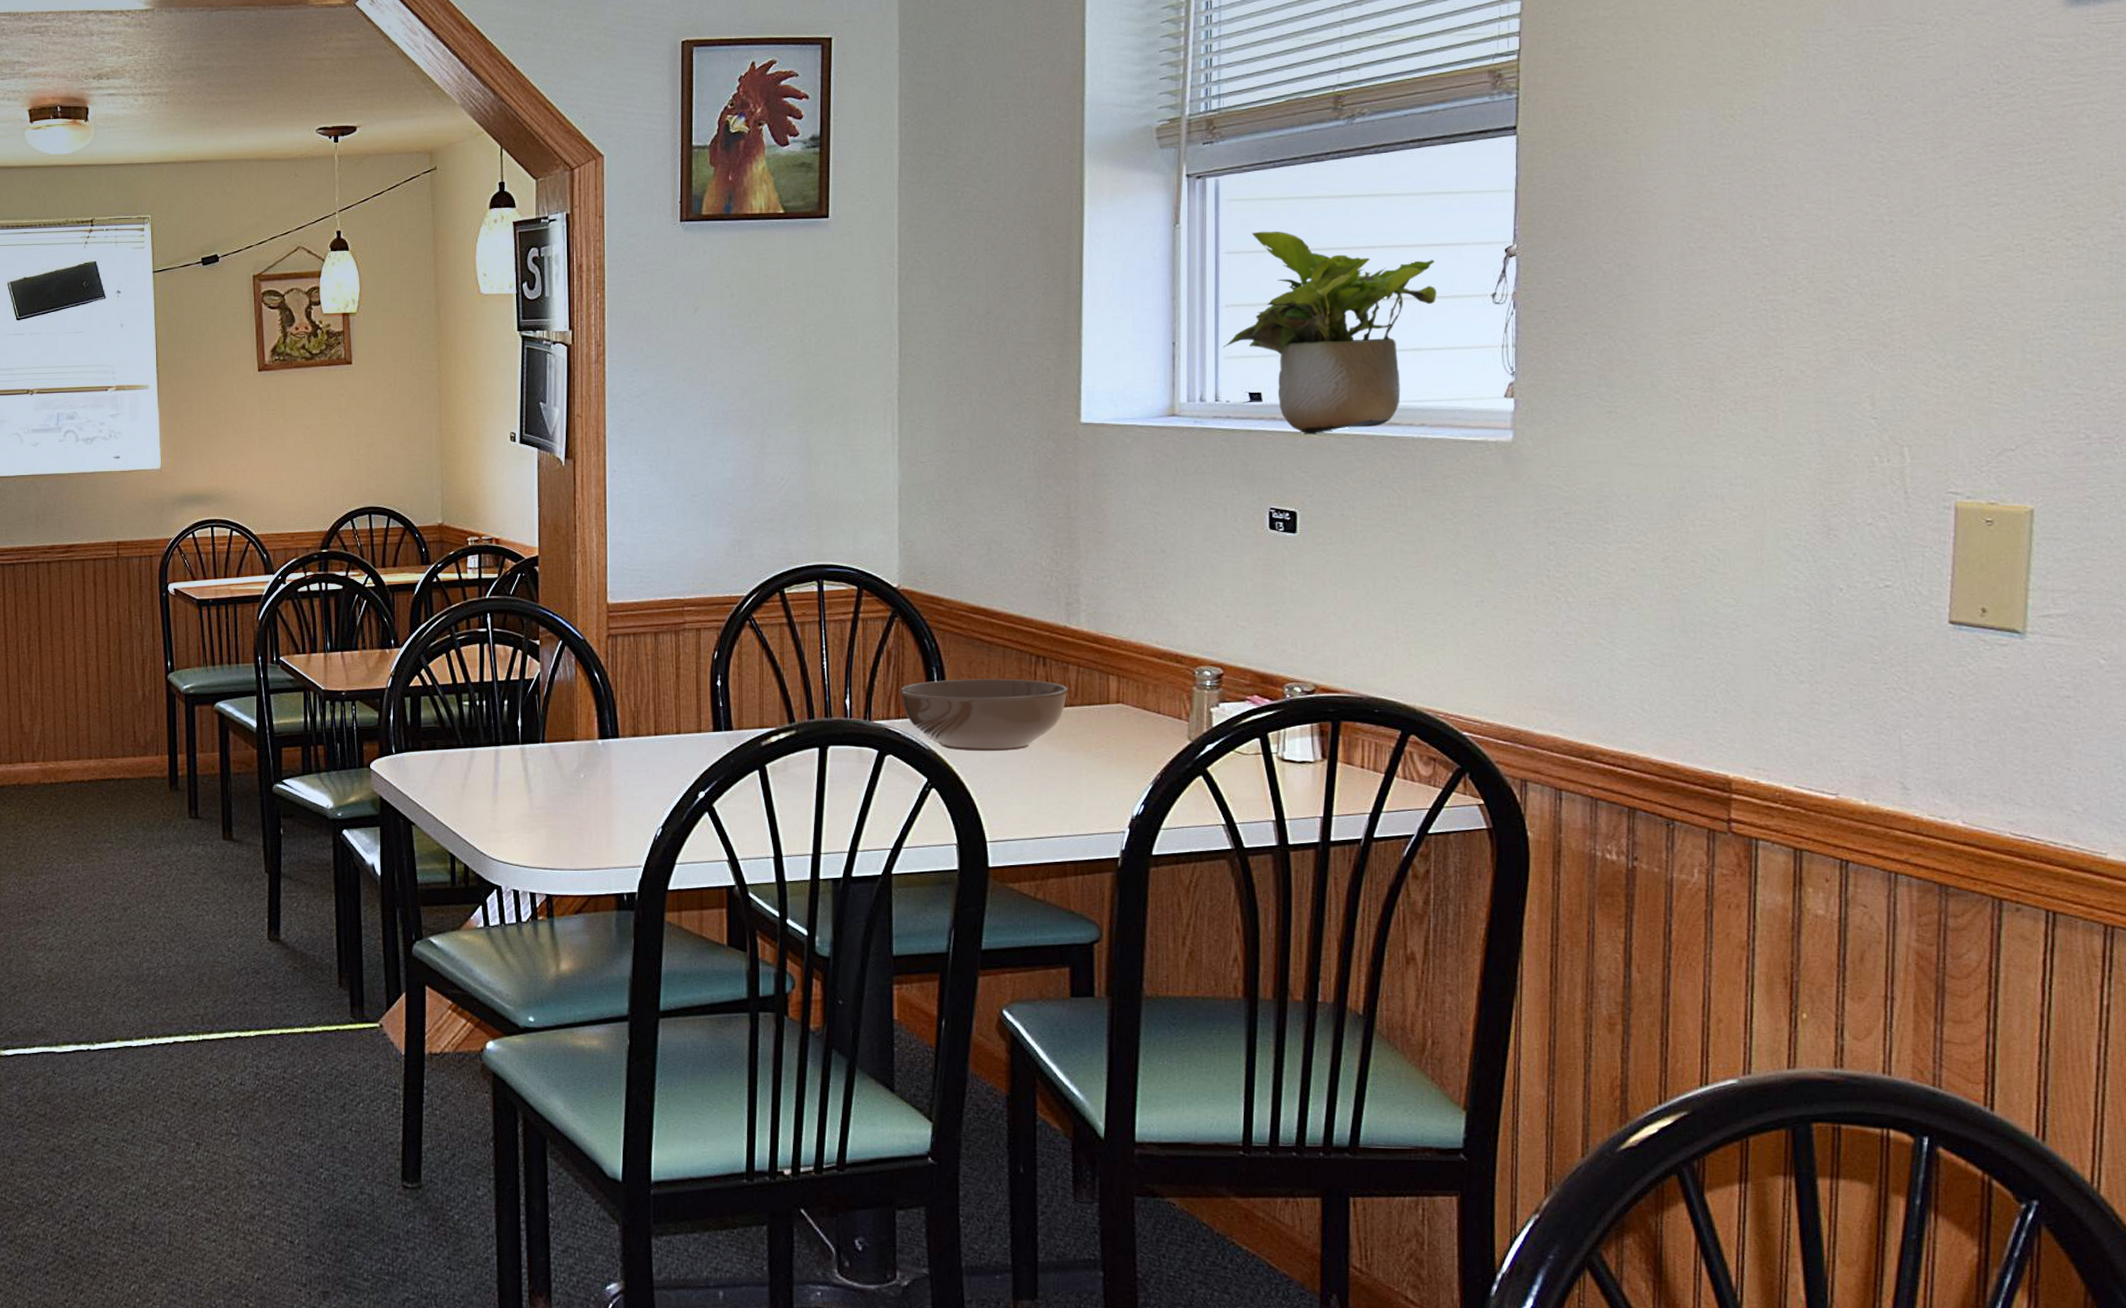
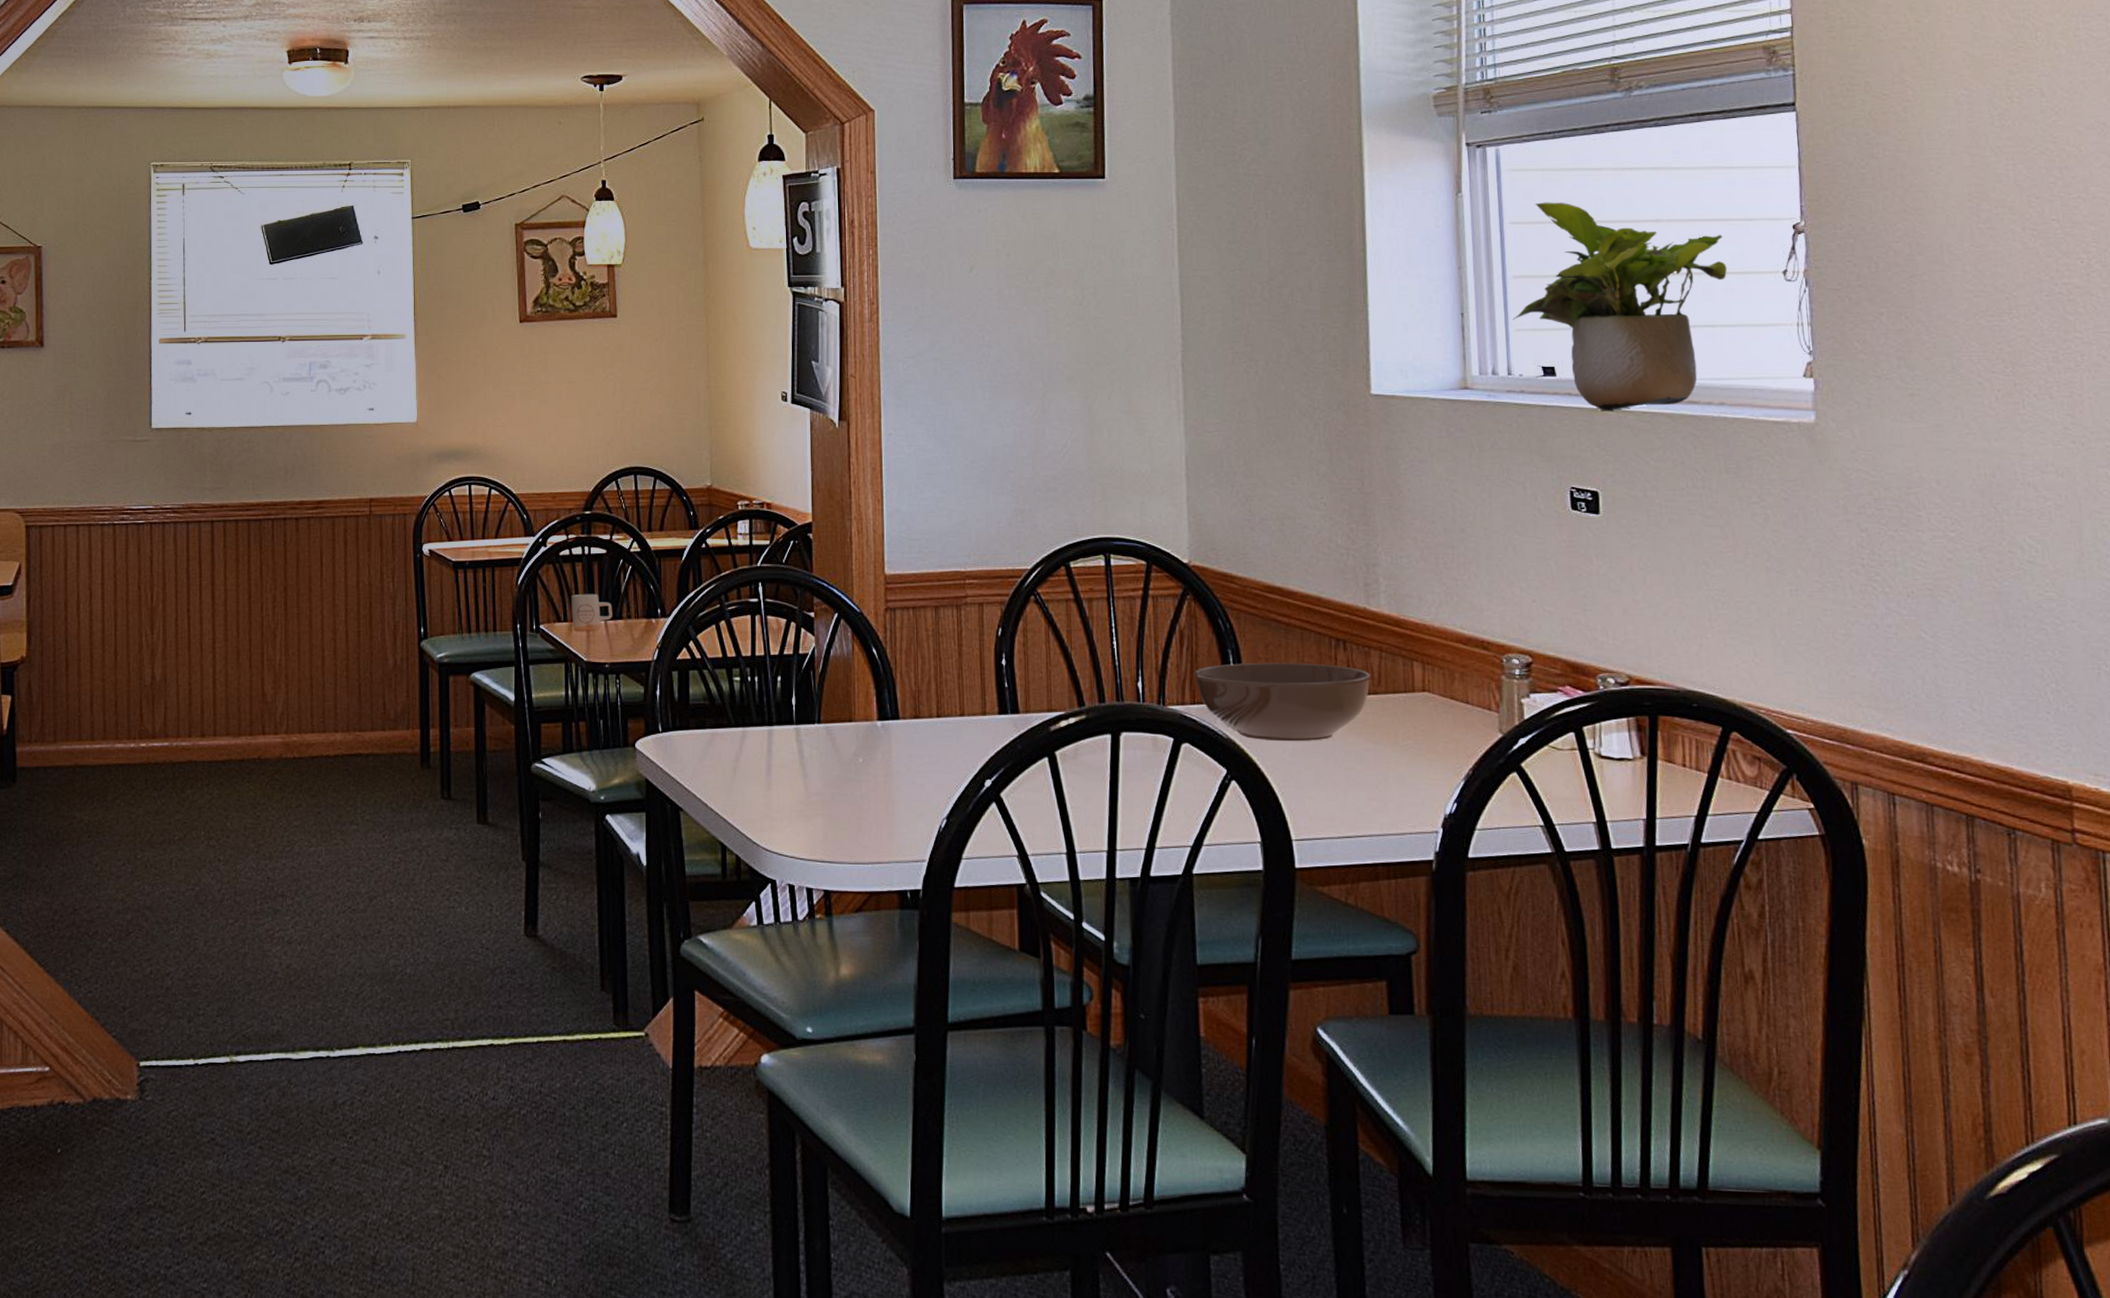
mug: none [309,627,348,663] -> present [571,593,612,632]

